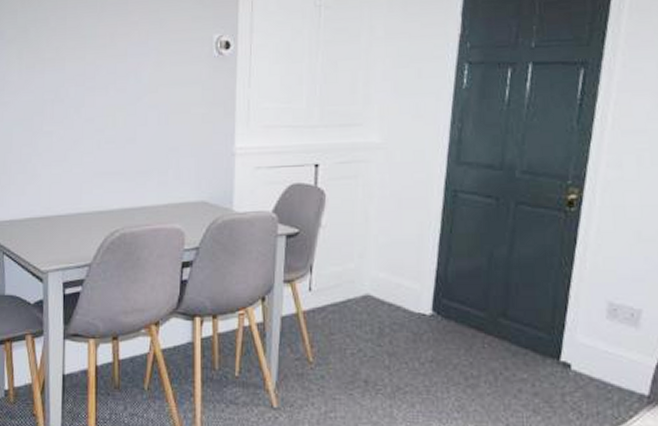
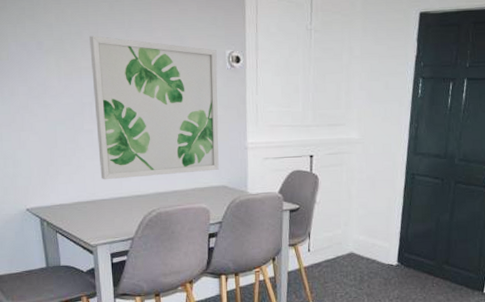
wall art: none [56,22,202,192] -> present [89,36,219,180]

